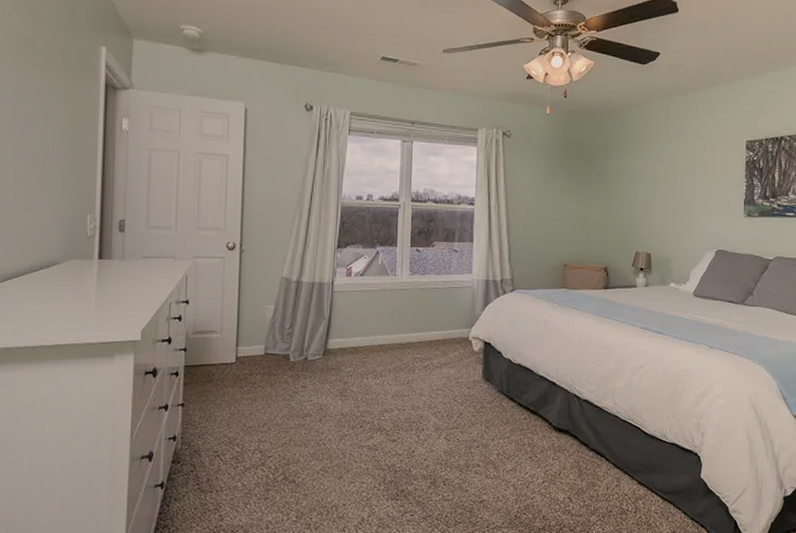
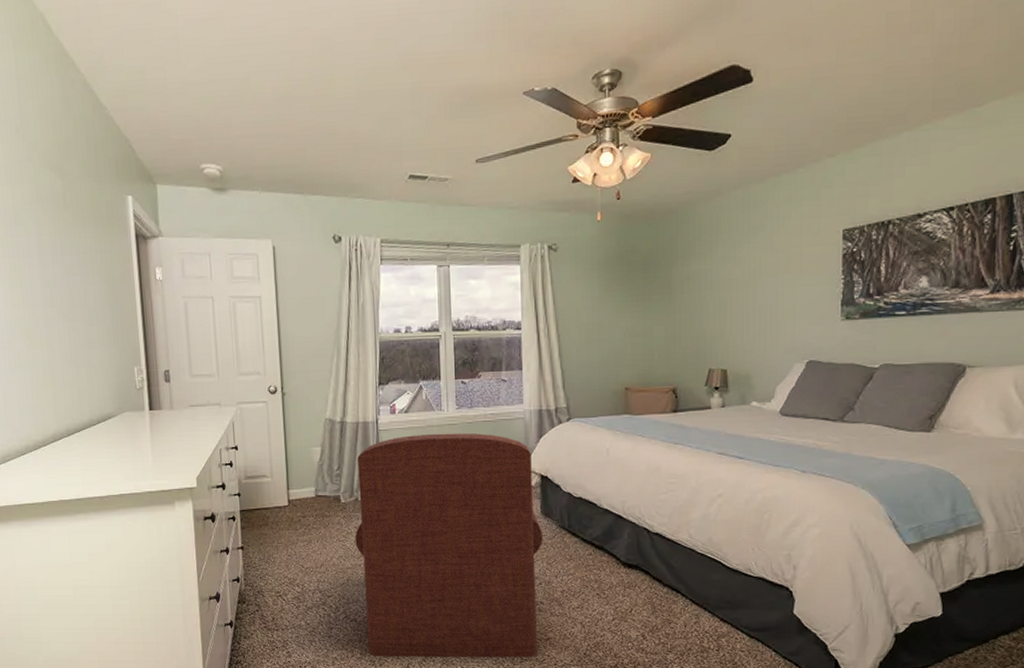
armchair: none [301,297,483,520] -> present [355,433,543,658]

